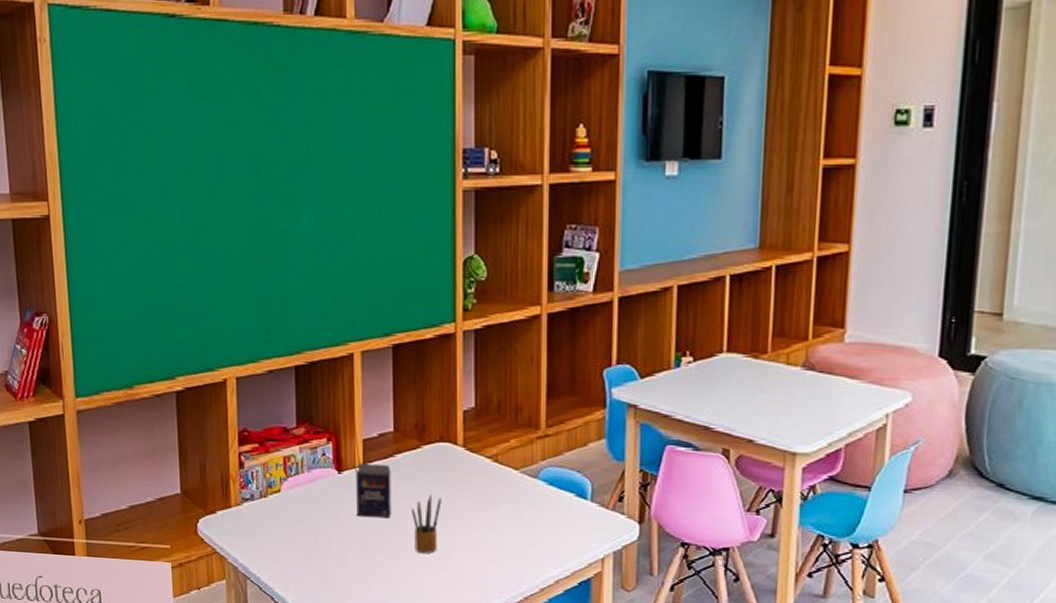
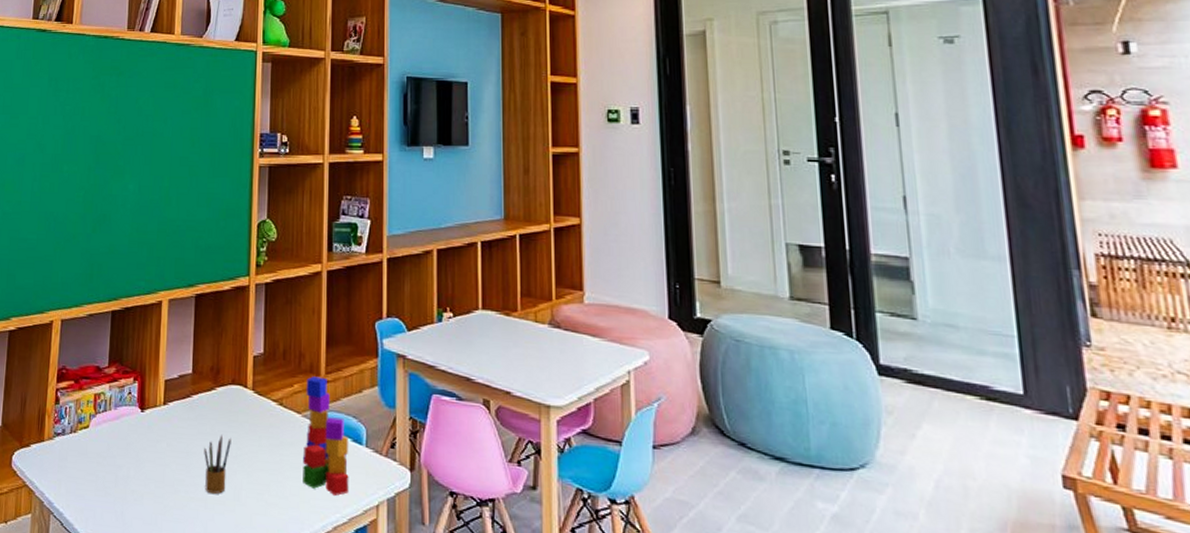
crayon box: present [354,464,392,519] -> none [155,403,188,458]
toy blocks: none [522,430,572,551] -> present [303,376,349,496]

